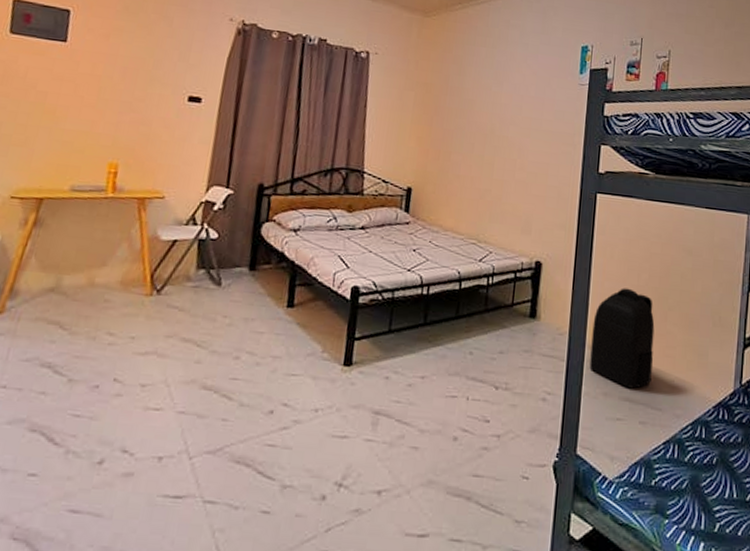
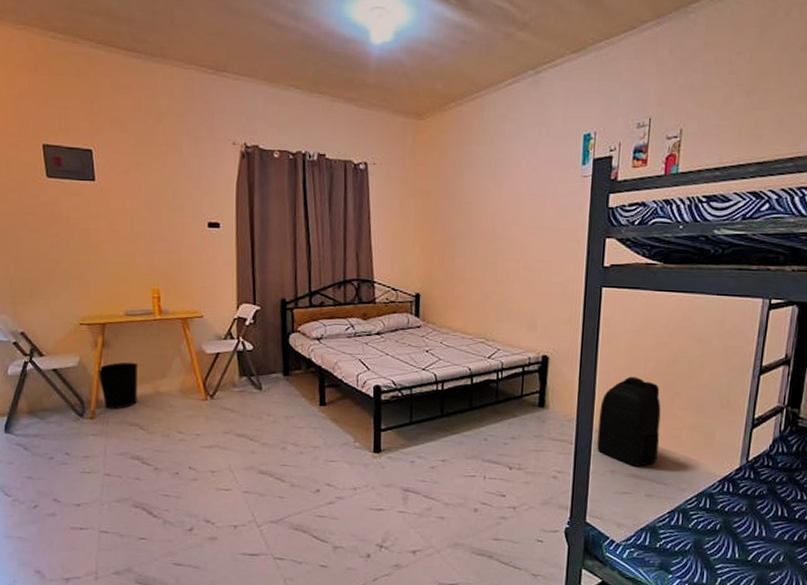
wastebasket: none [20,245,75,303] -> present [97,362,139,409]

